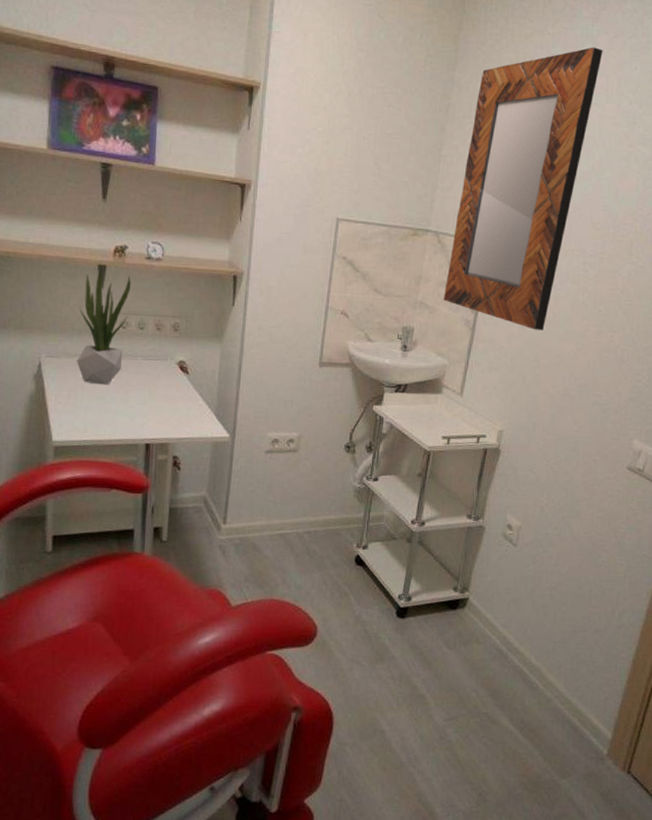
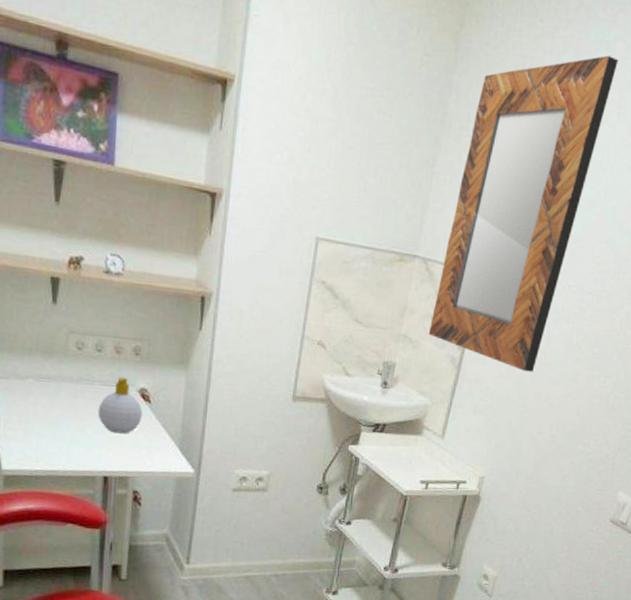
potted plant: present [76,270,131,385] -> none [27,283,88,412]
soap bottle: none [140,351,181,404] -> present [98,376,143,434]

